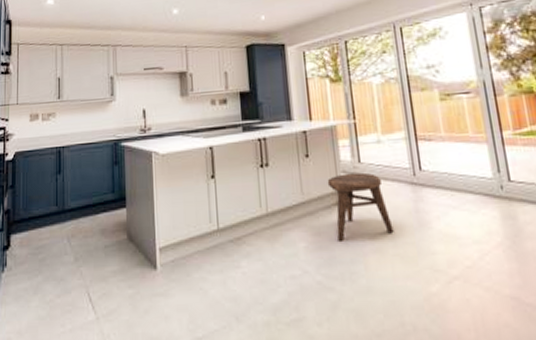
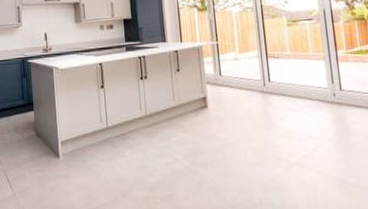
stool: present [327,172,394,241] -> none [194,83,247,137]

